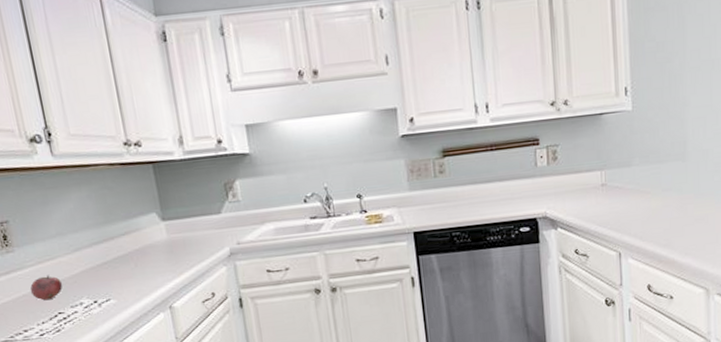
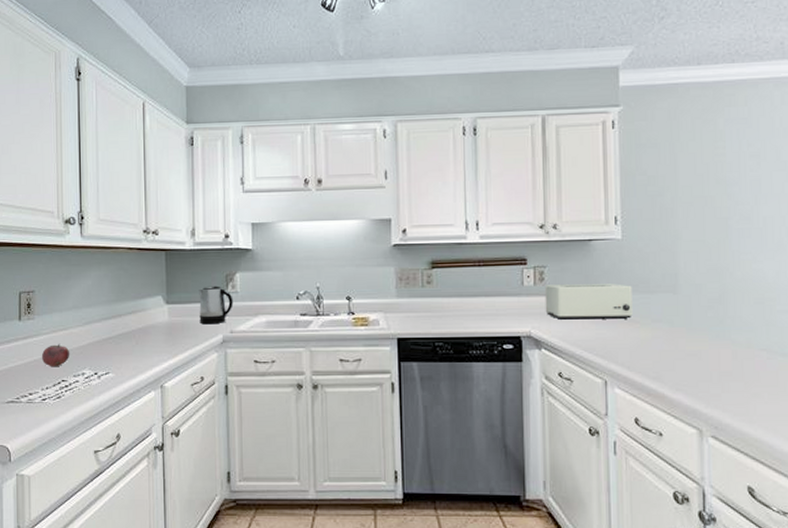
kettle: none [196,196,237,239] -> present [199,286,234,325]
toaster: none [558,156,644,198] -> present [544,284,633,320]

